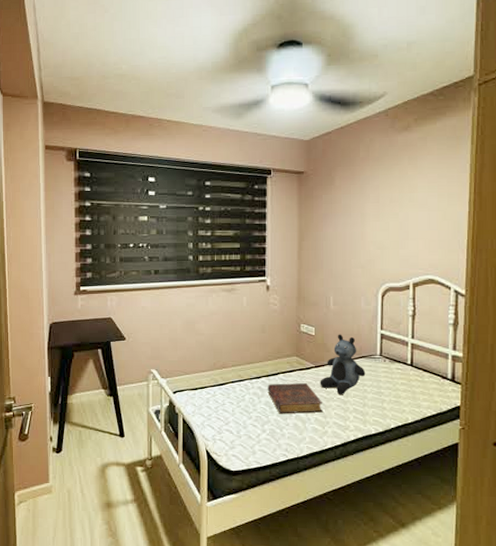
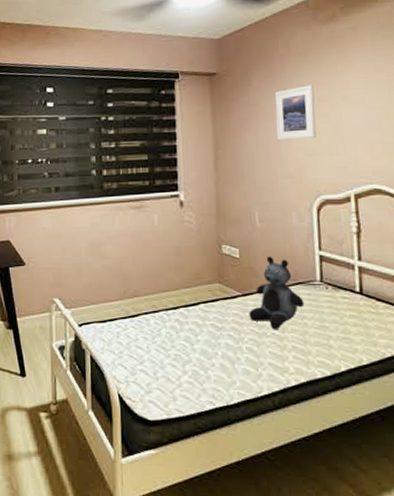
book: present [267,383,323,414] -> none [186,315,255,352]
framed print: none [352,187,387,235] -> present [274,85,316,141]

